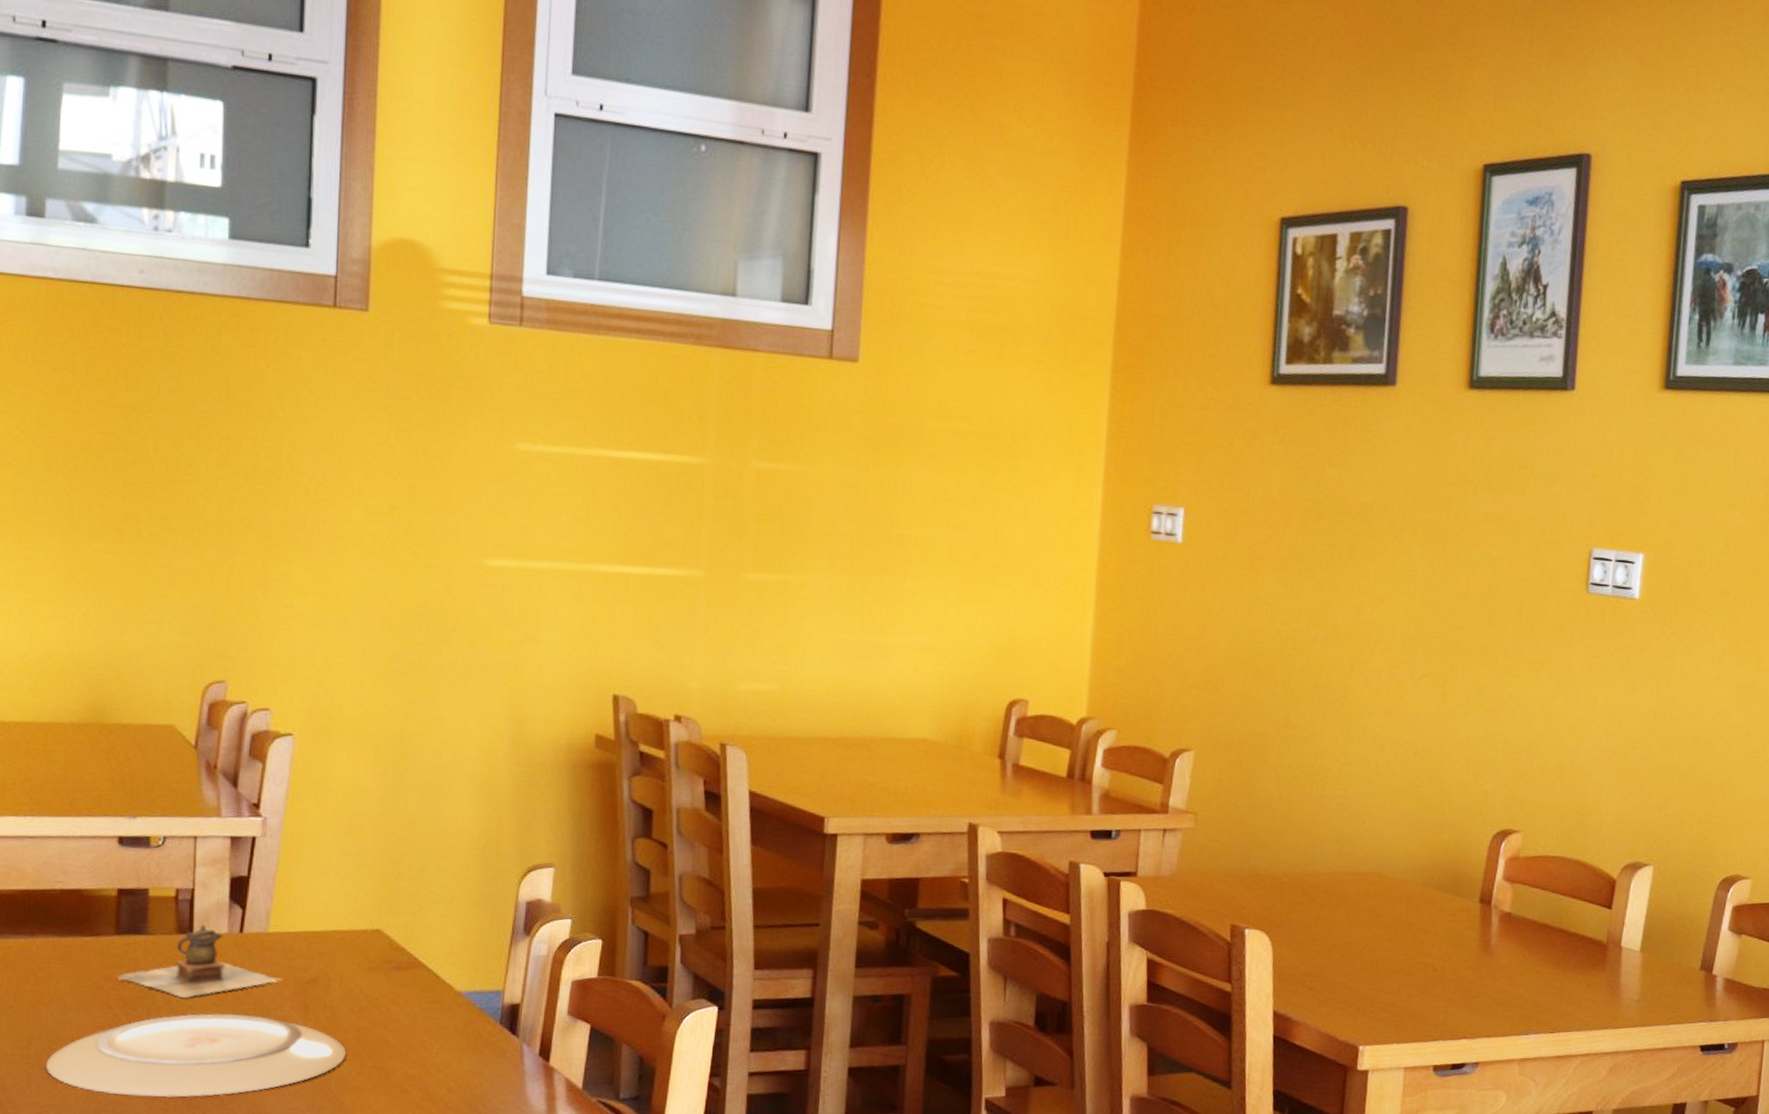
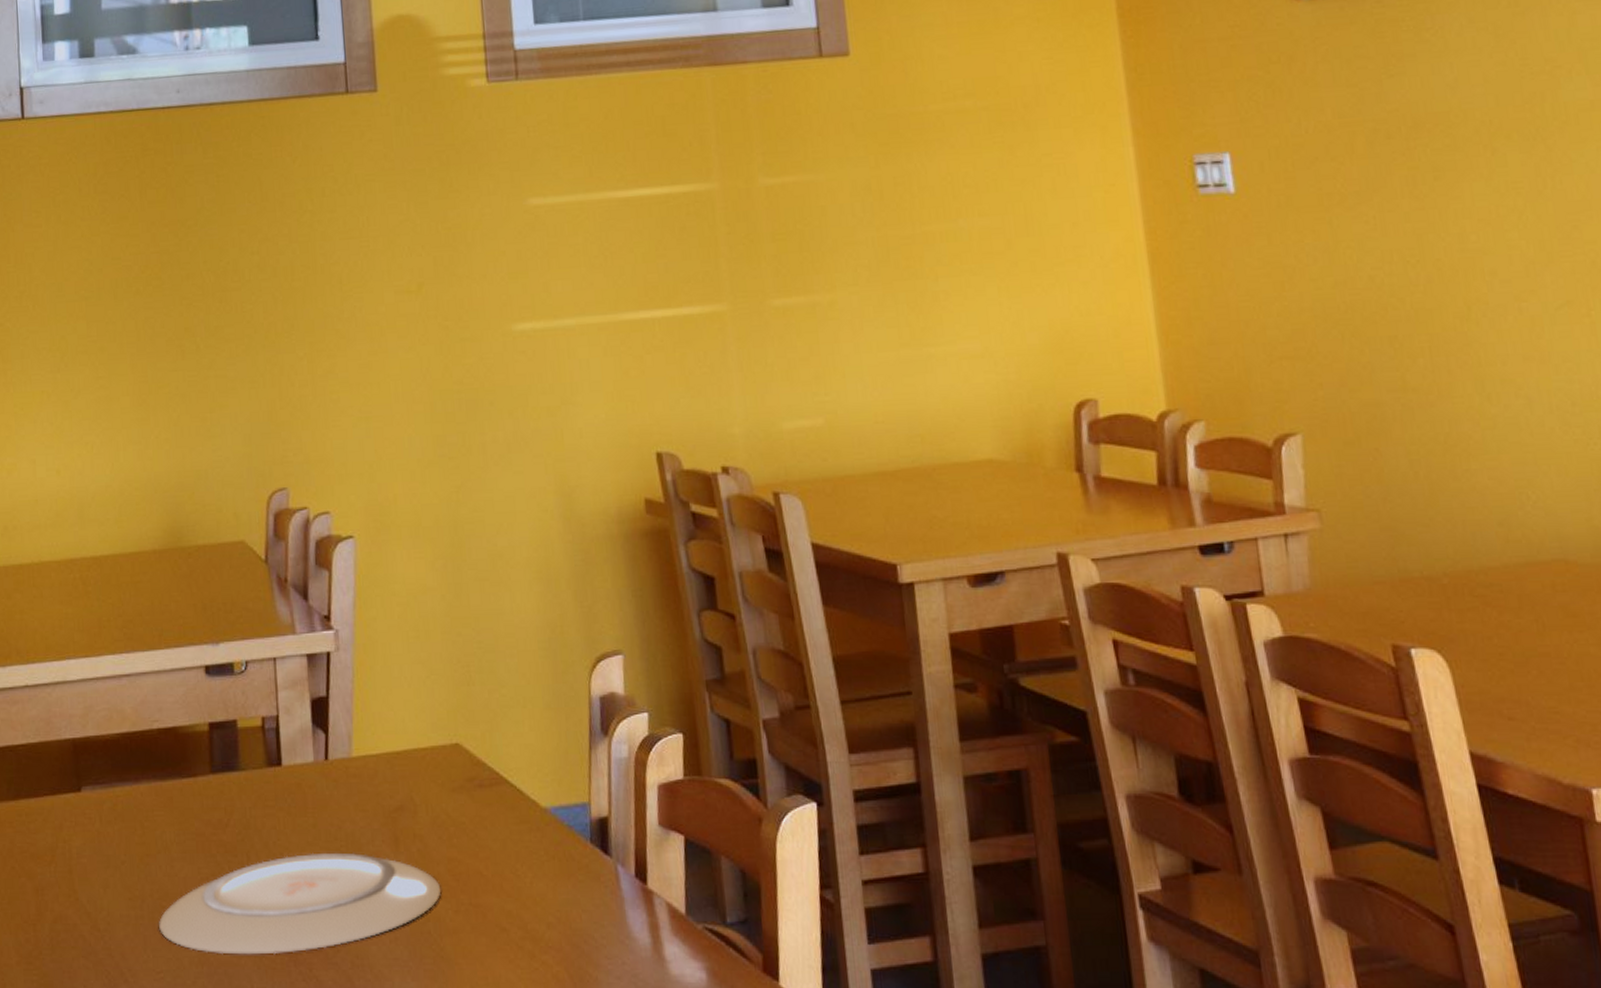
teapot: present [117,924,281,999] -> none [216,754,369,840]

